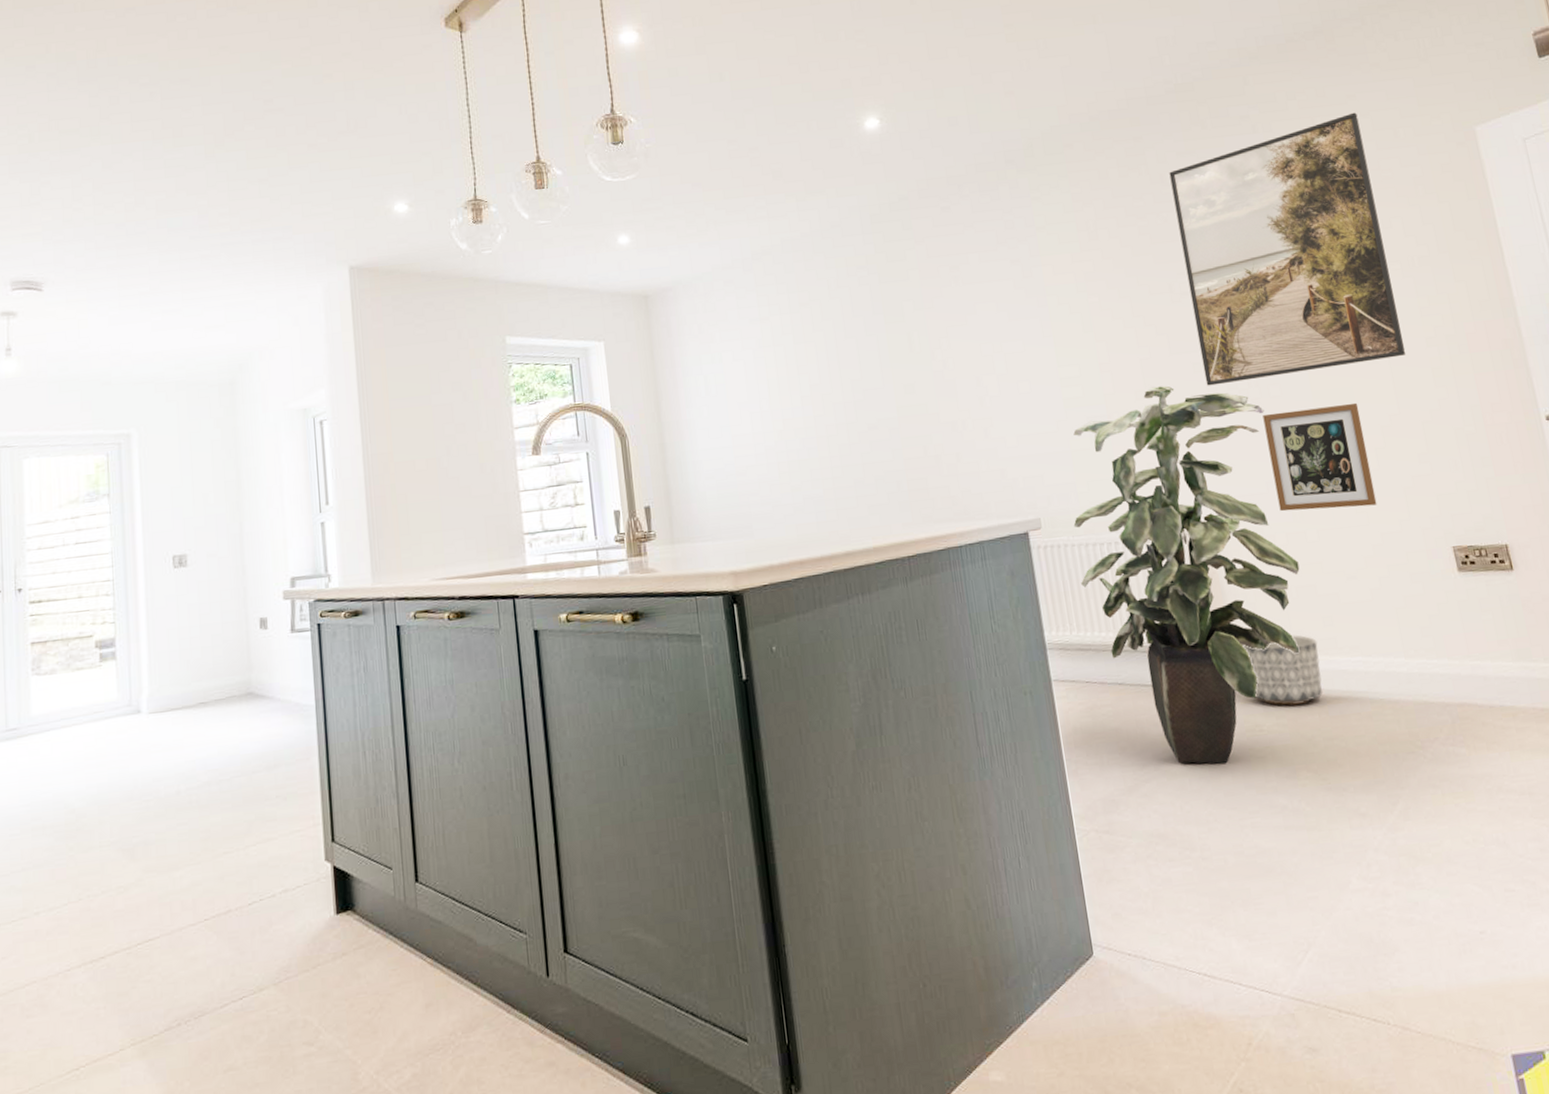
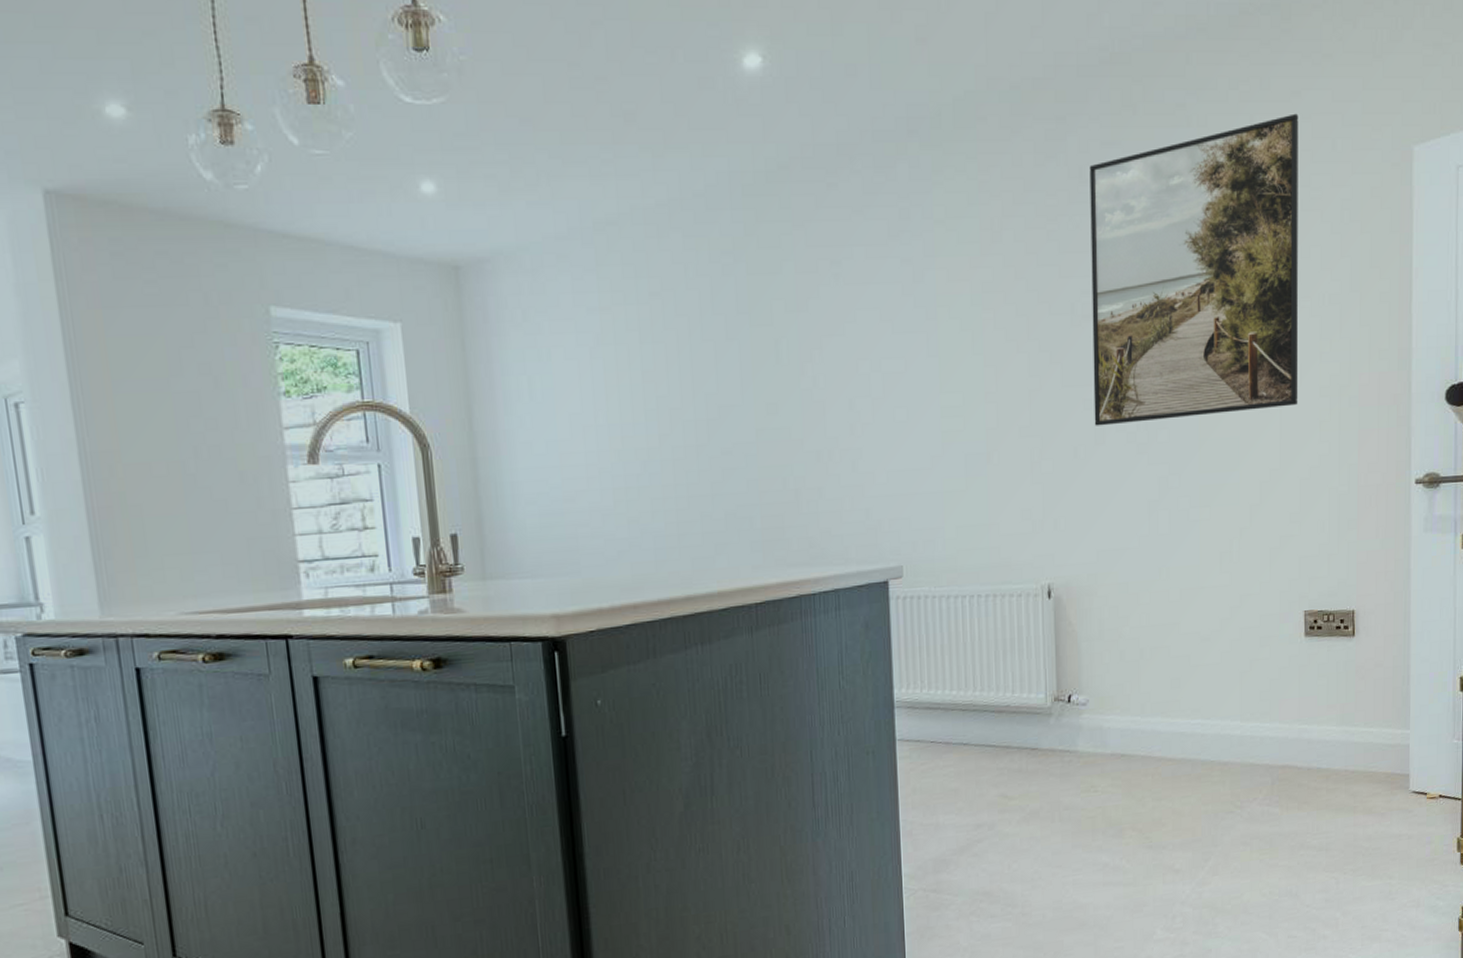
indoor plant: present [1073,386,1300,764] -> none [937,423,1157,824]
planter: present [1241,635,1324,706] -> none [1089,696,1162,768]
picture frame: present [1262,402,1377,512] -> none [1146,454,1242,569]

